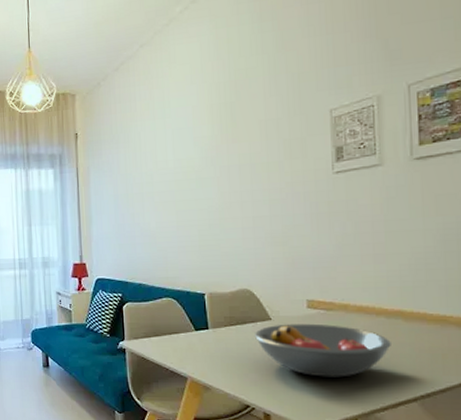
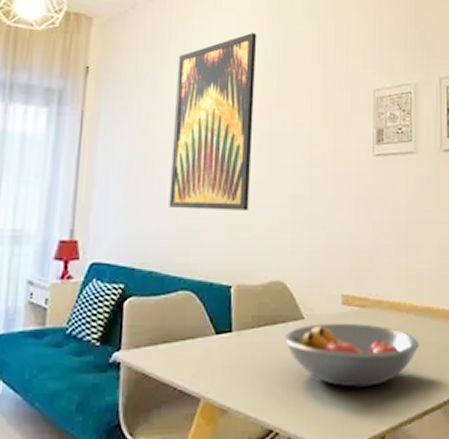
wall art: none [143,79,214,235] -> present [169,33,257,210]

